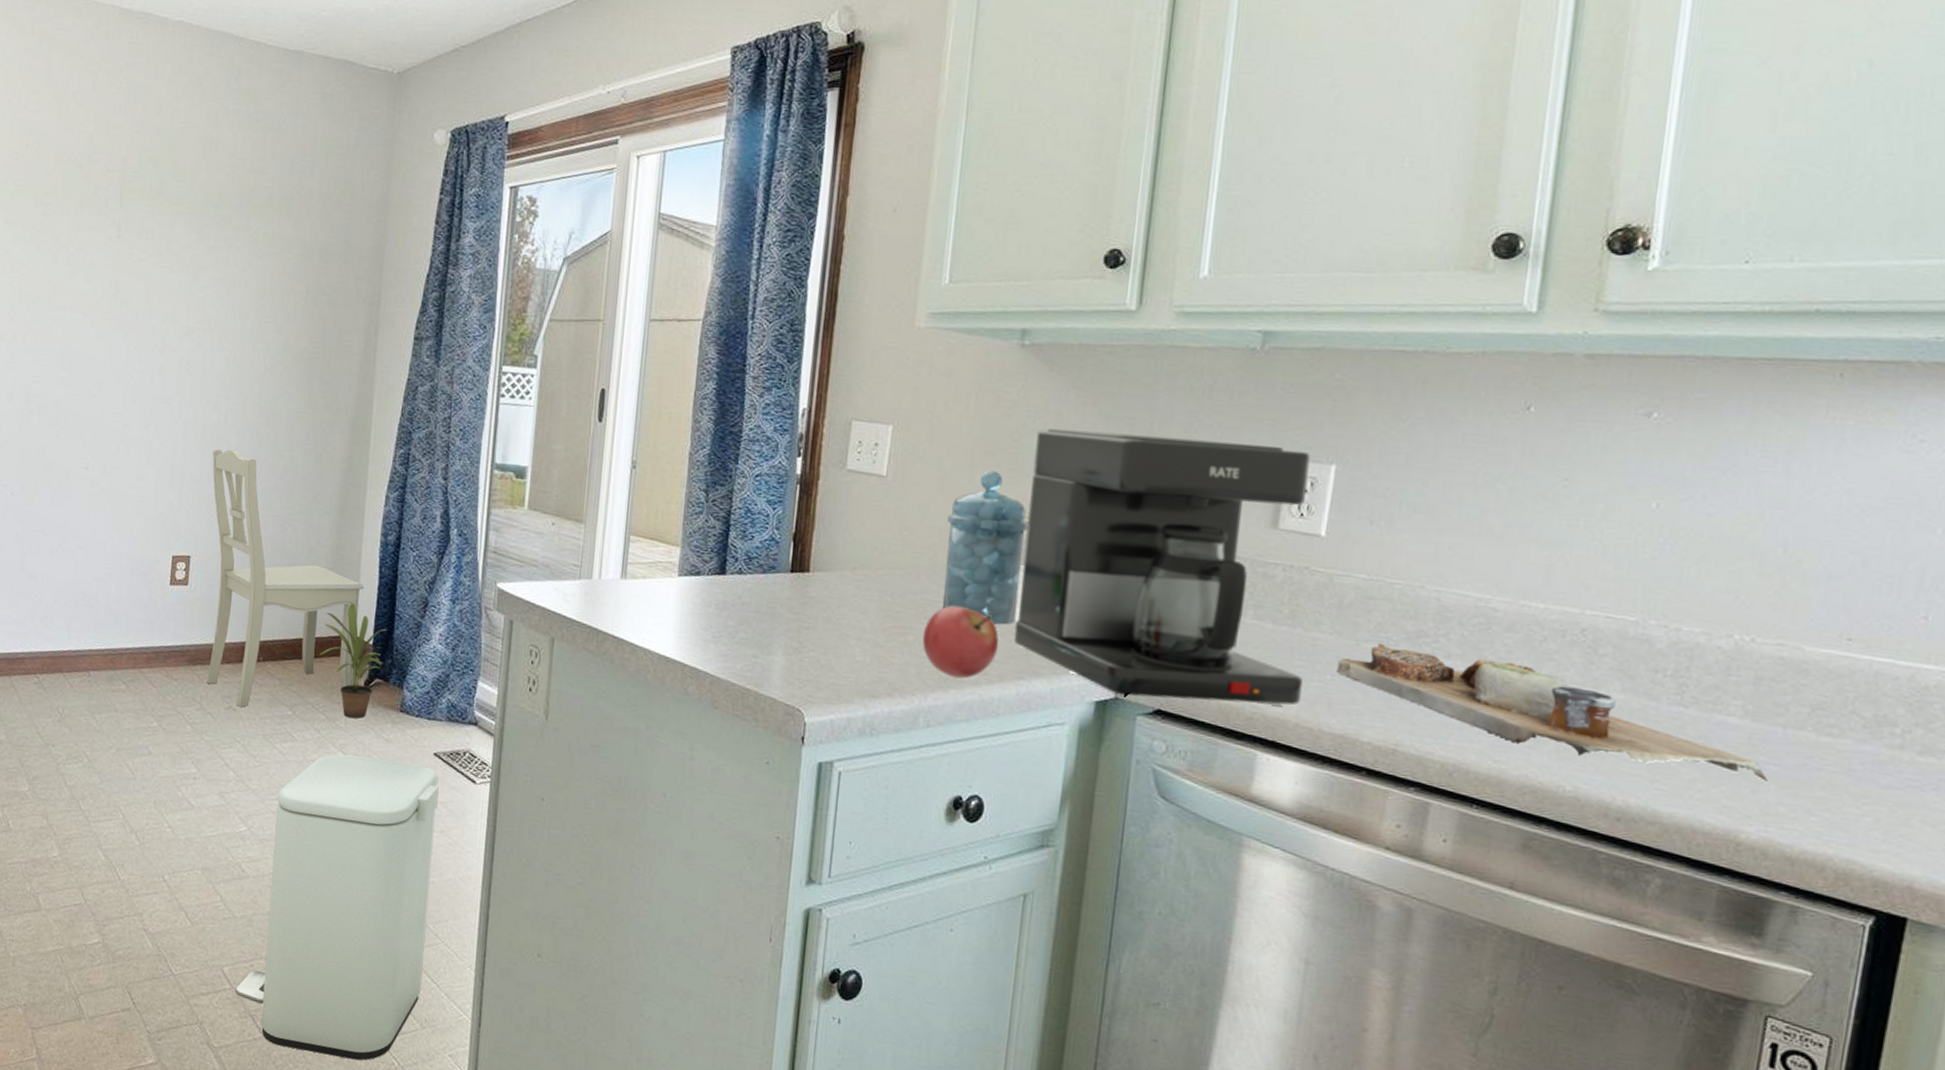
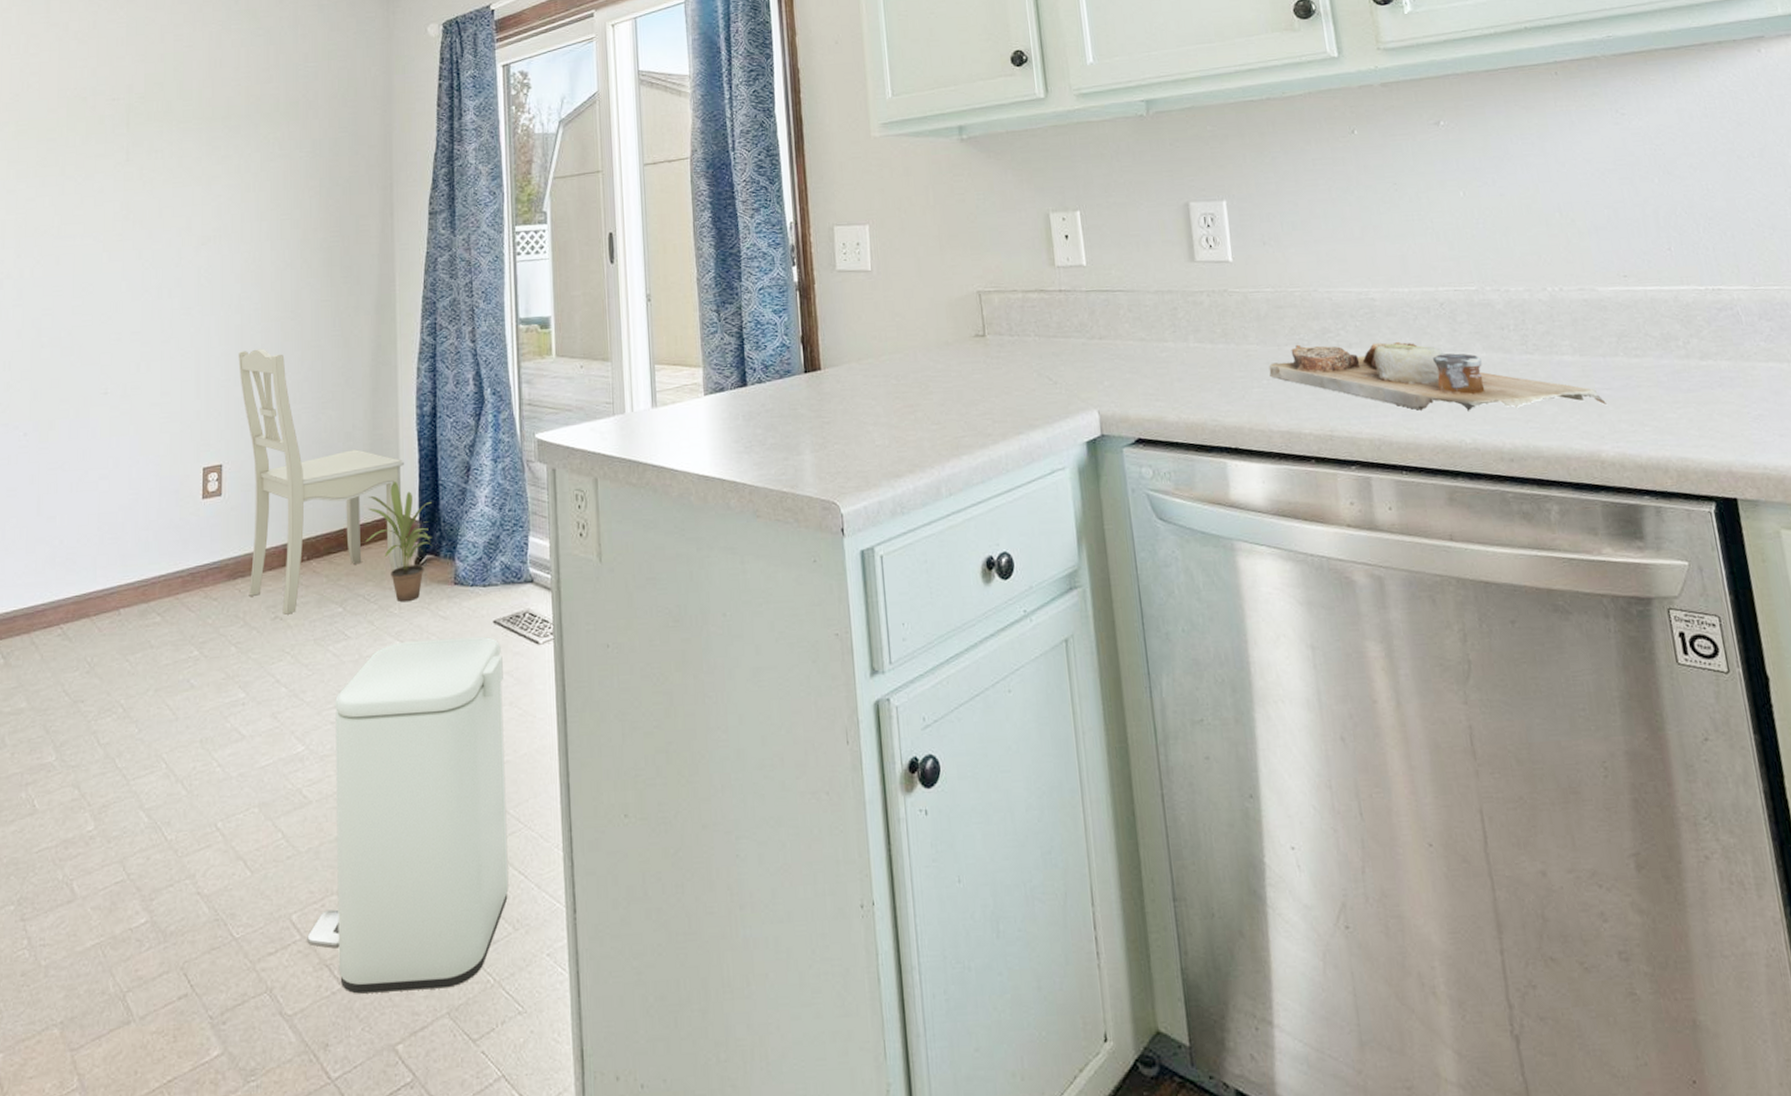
fruit: present [922,605,999,680] -> none [929,377,996,445]
canister: present [941,470,1029,625] -> none [930,250,1005,388]
coffee maker: present [1013,427,1310,706] -> none [989,193,1249,431]

